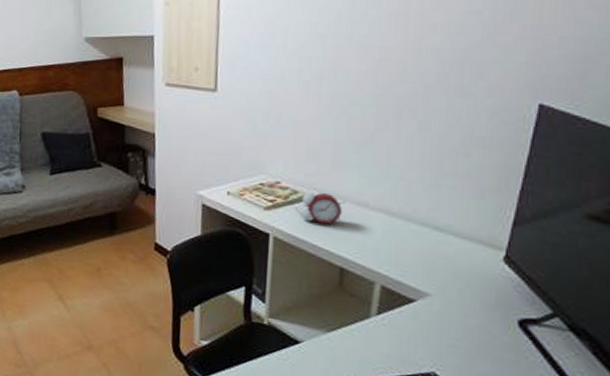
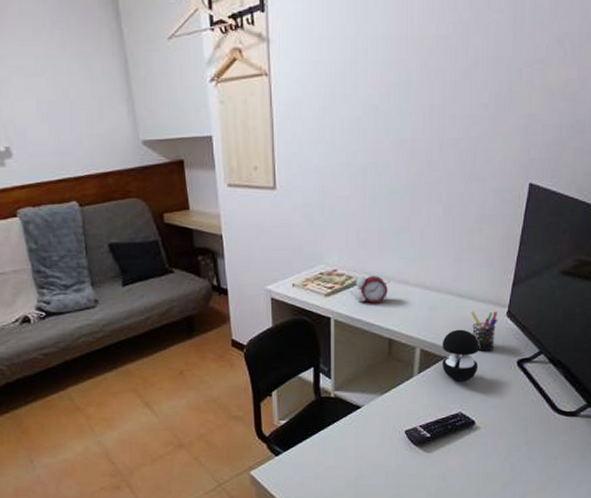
speaker: none [410,268,463,335] -> present [442,329,479,382]
pen holder: none [451,249,490,303] -> present [470,311,497,352]

